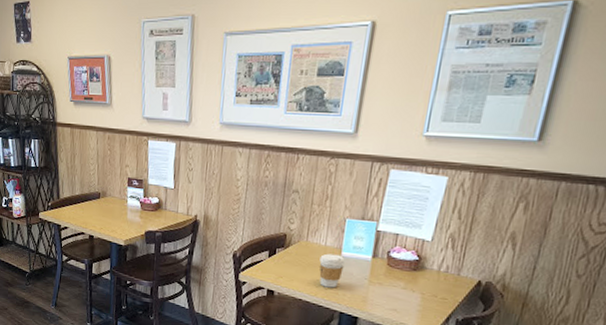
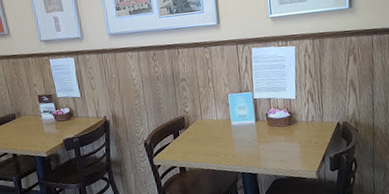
coffee cup: present [319,253,345,288] -> none [215,125,236,155]

